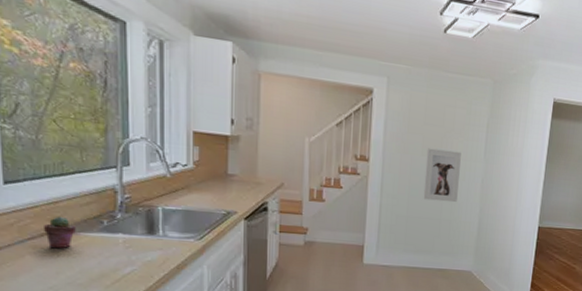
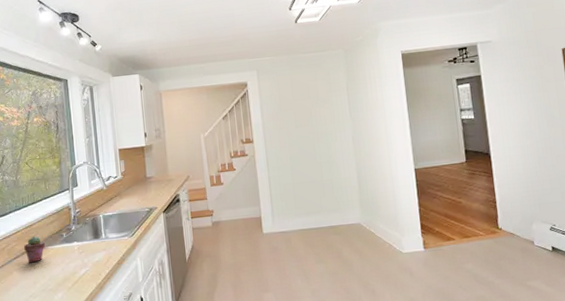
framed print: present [423,148,461,203] -> none [299,117,334,166]

